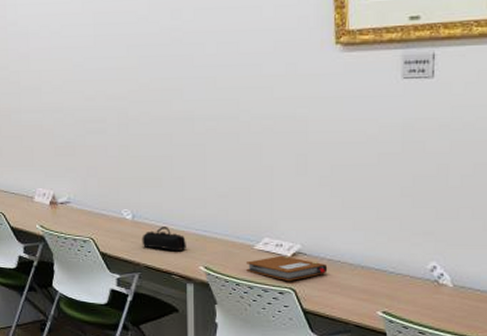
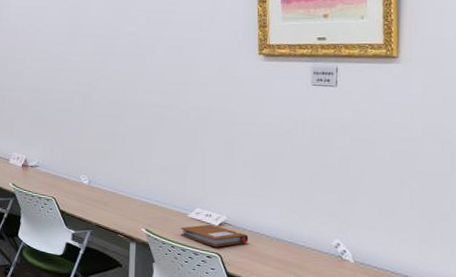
pencil case: present [142,227,186,252] -> none [95,192,132,215]

